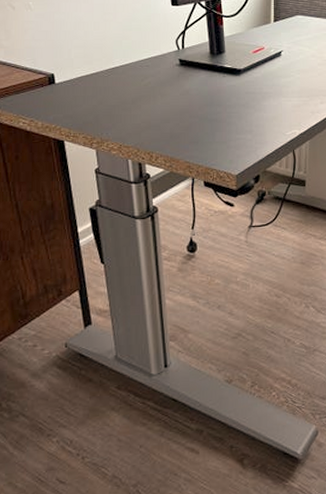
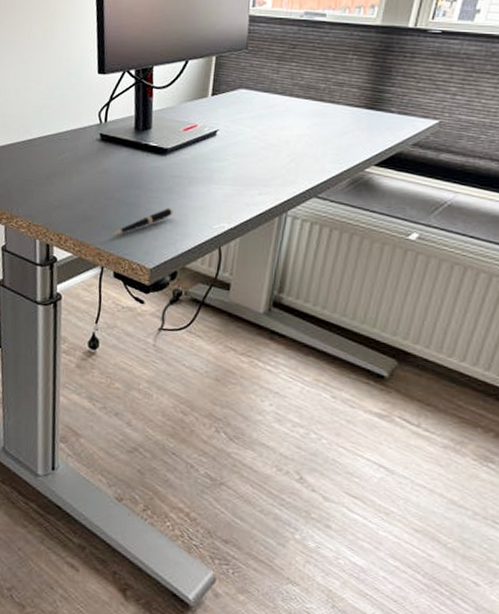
pen: none [199,120,251,150] -> present [112,208,173,236]

